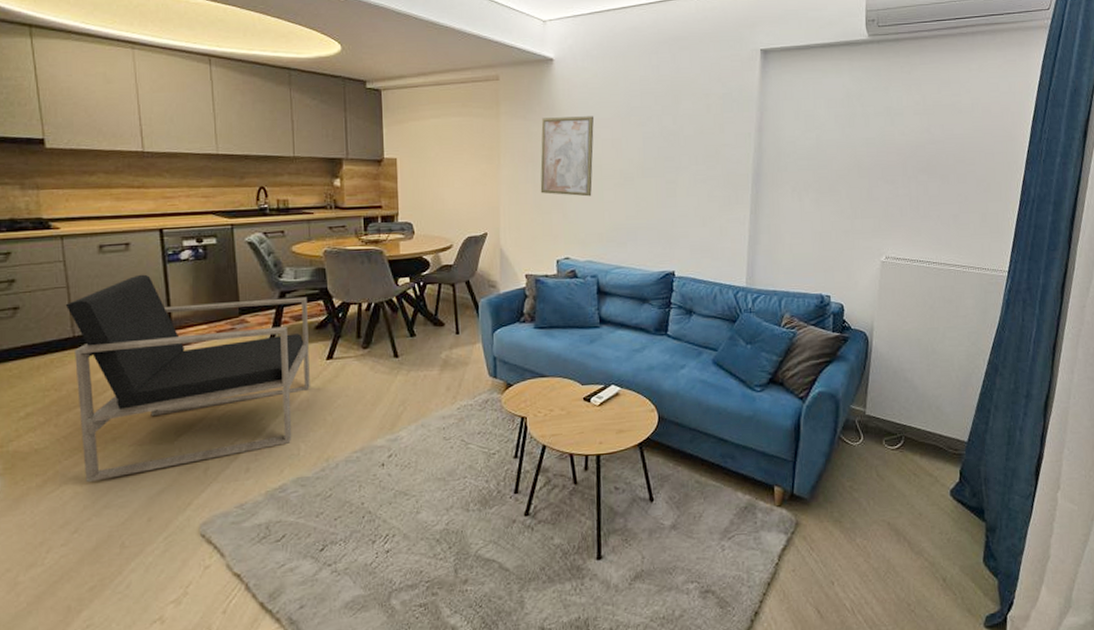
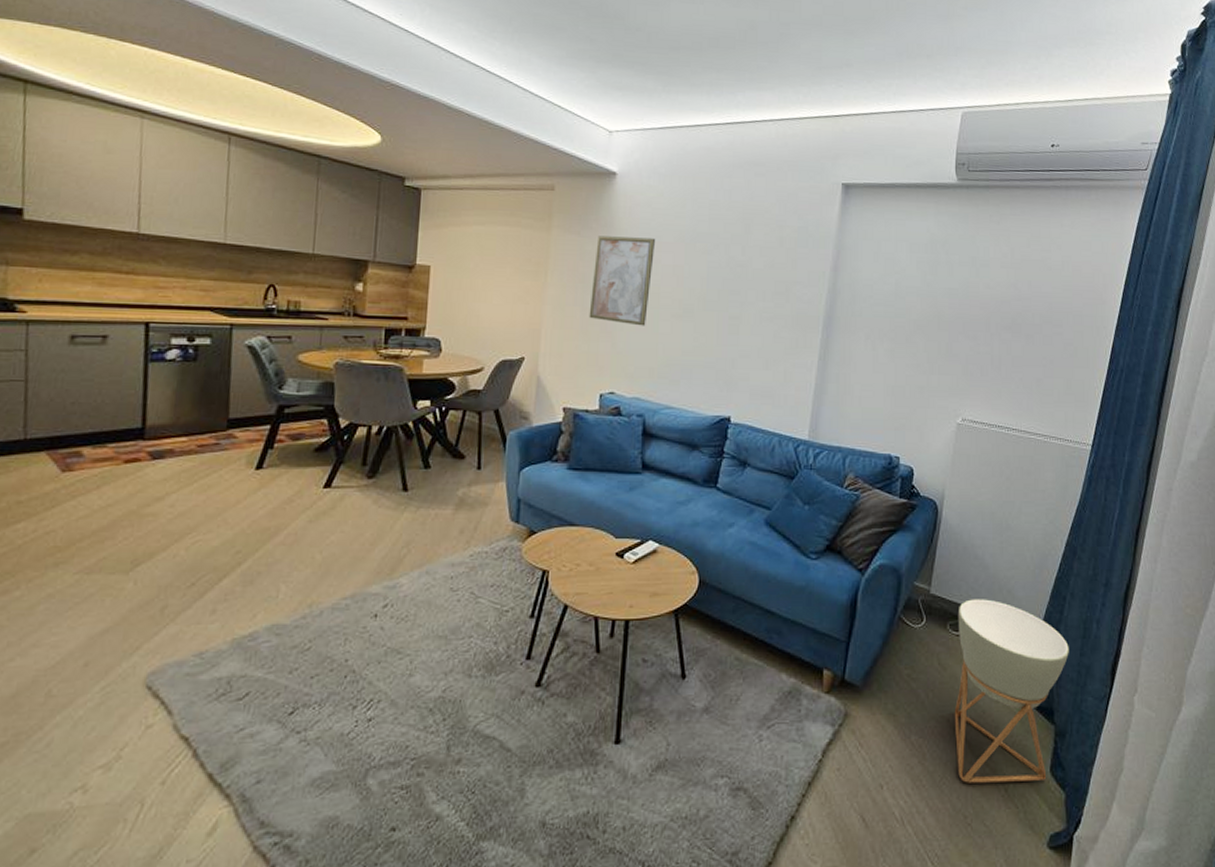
armchair: present [65,274,310,483] -> none [14,373,309,615]
planter: none [892,416,996,576] -> present [954,599,1069,783]

